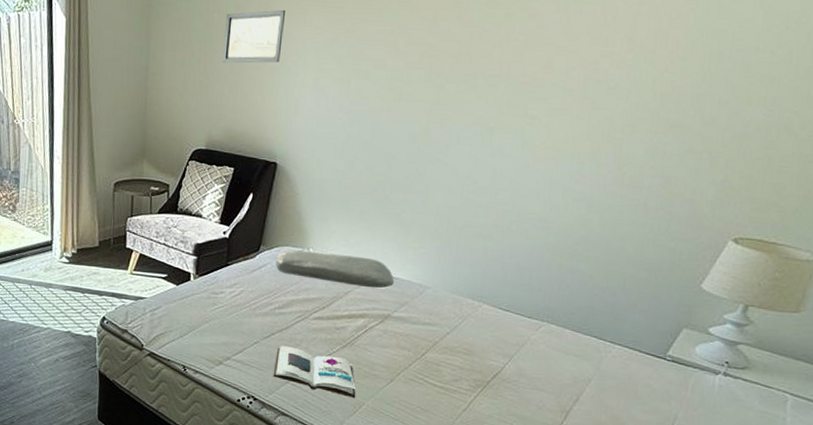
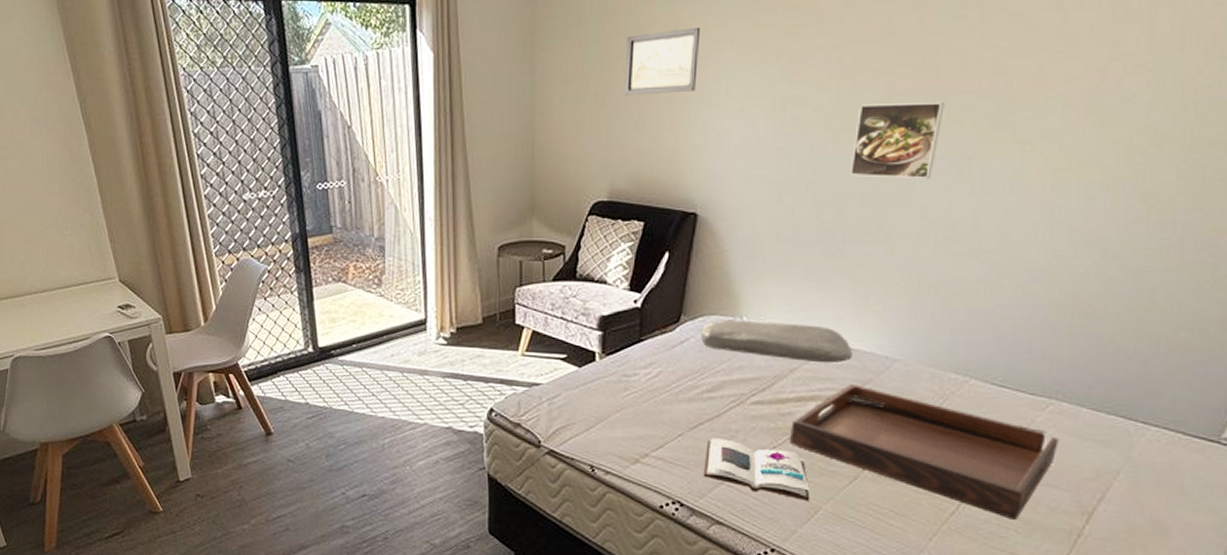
serving tray: none [342,305,547,416] -> present [790,384,1059,520]
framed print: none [398,80,474,143] -> present [849,101,945,178]

